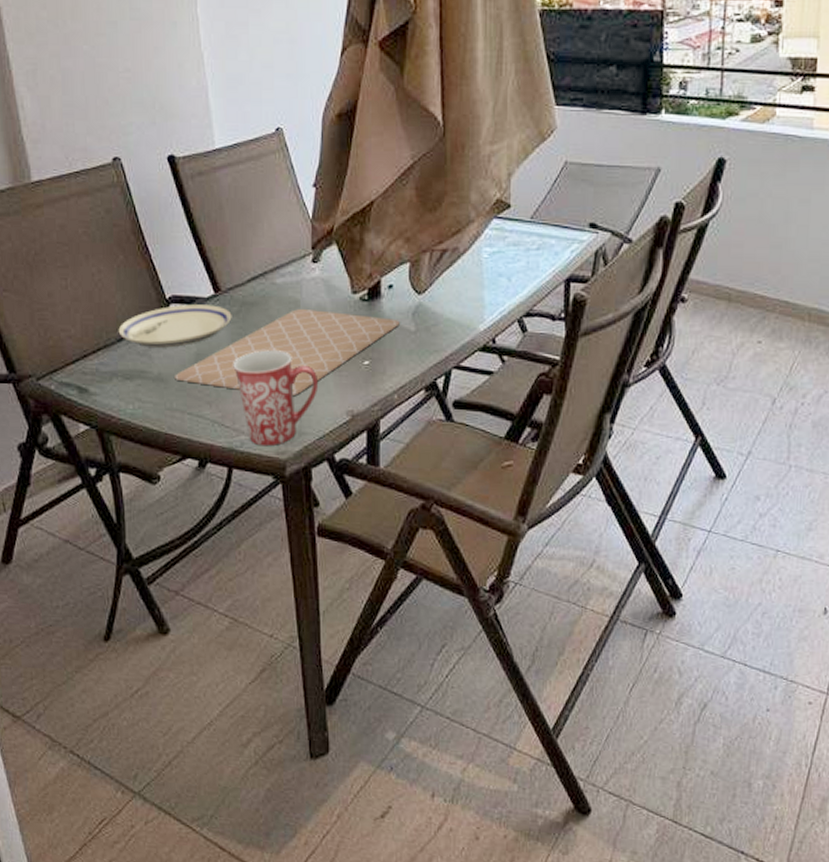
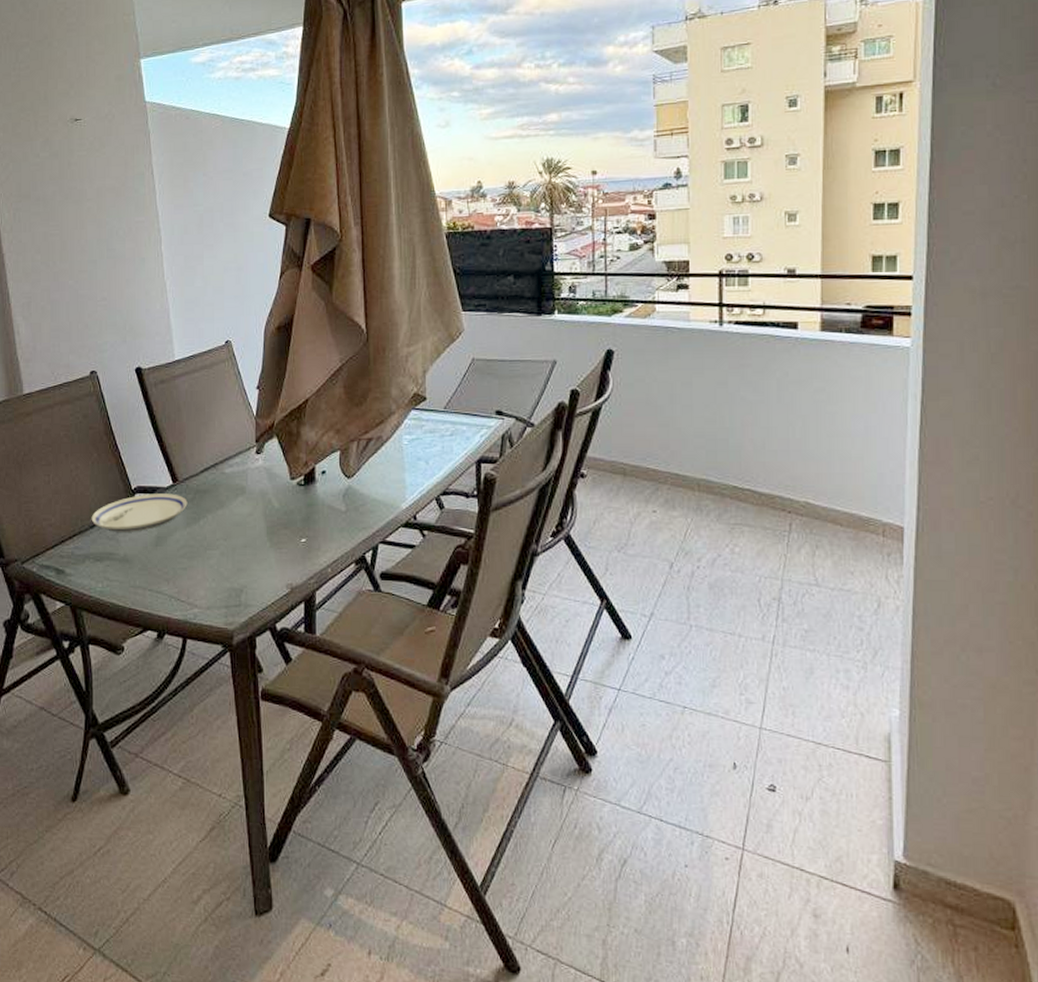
placemat: present [175,308,400,397] -> none [138,494,332,573]
mug: present [233,350,319,446] -> none [188,532,262,618]

